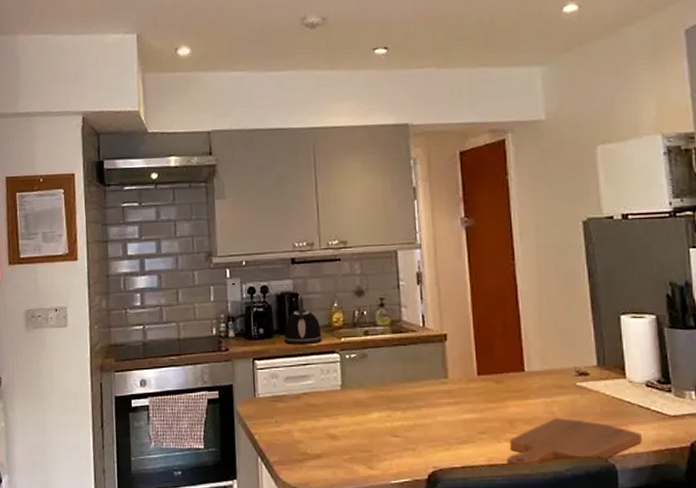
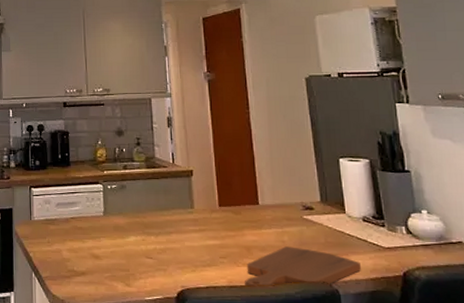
kettle: present [283,296,322,345] -> none [55,134,88,176]

